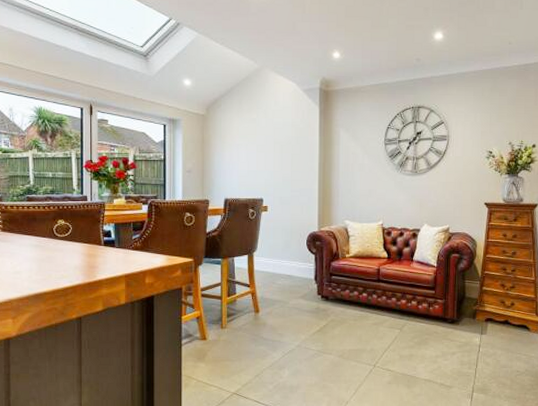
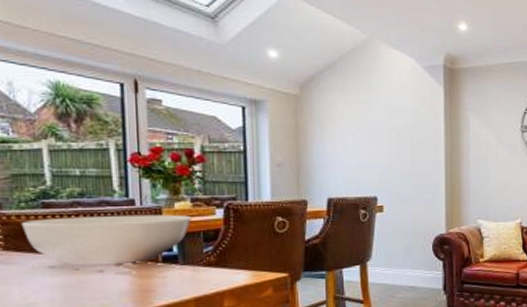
bowl: none [13,208,126,247] -> present [21,214,193,267]

